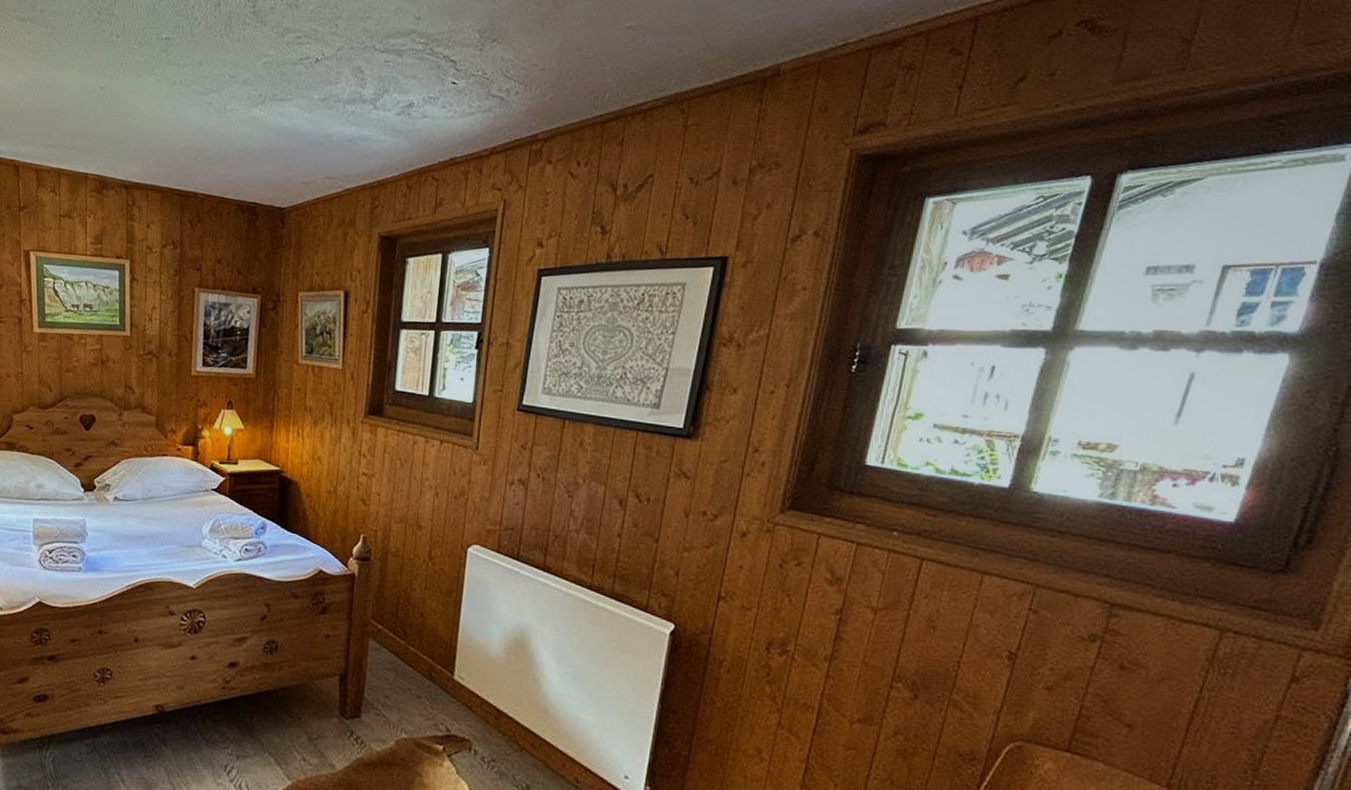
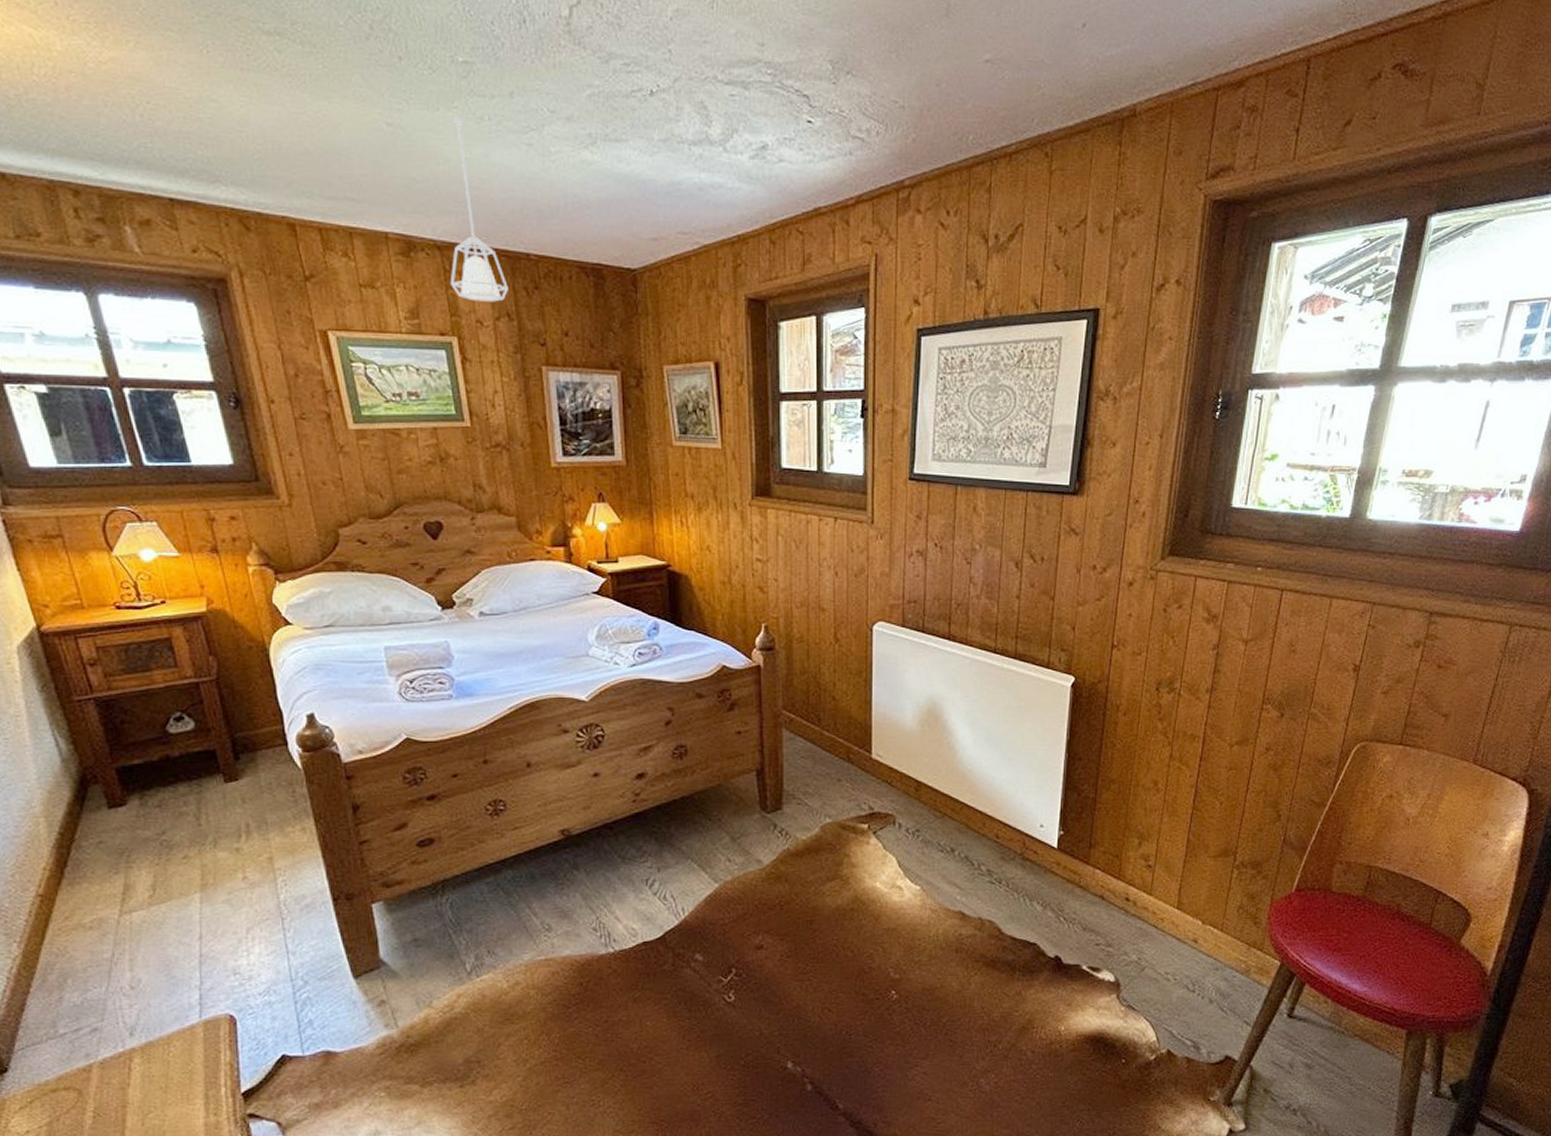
pendant lamp: none [130,82,177,232] -> present [449,118,508,302]

